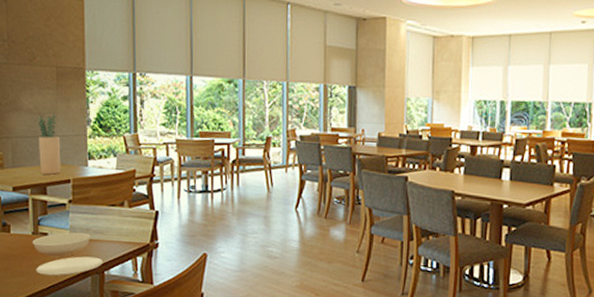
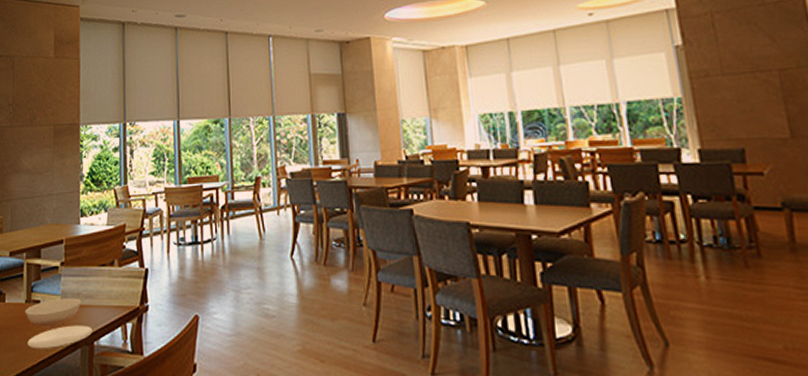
vase: present [38,111,61,176] -> none [35,170,55,237]

